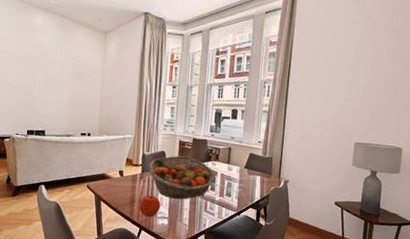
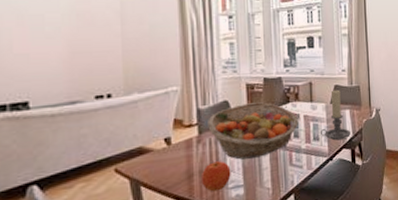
candle holder: none [233,157,259,200] -> present [321,89,351,141]

